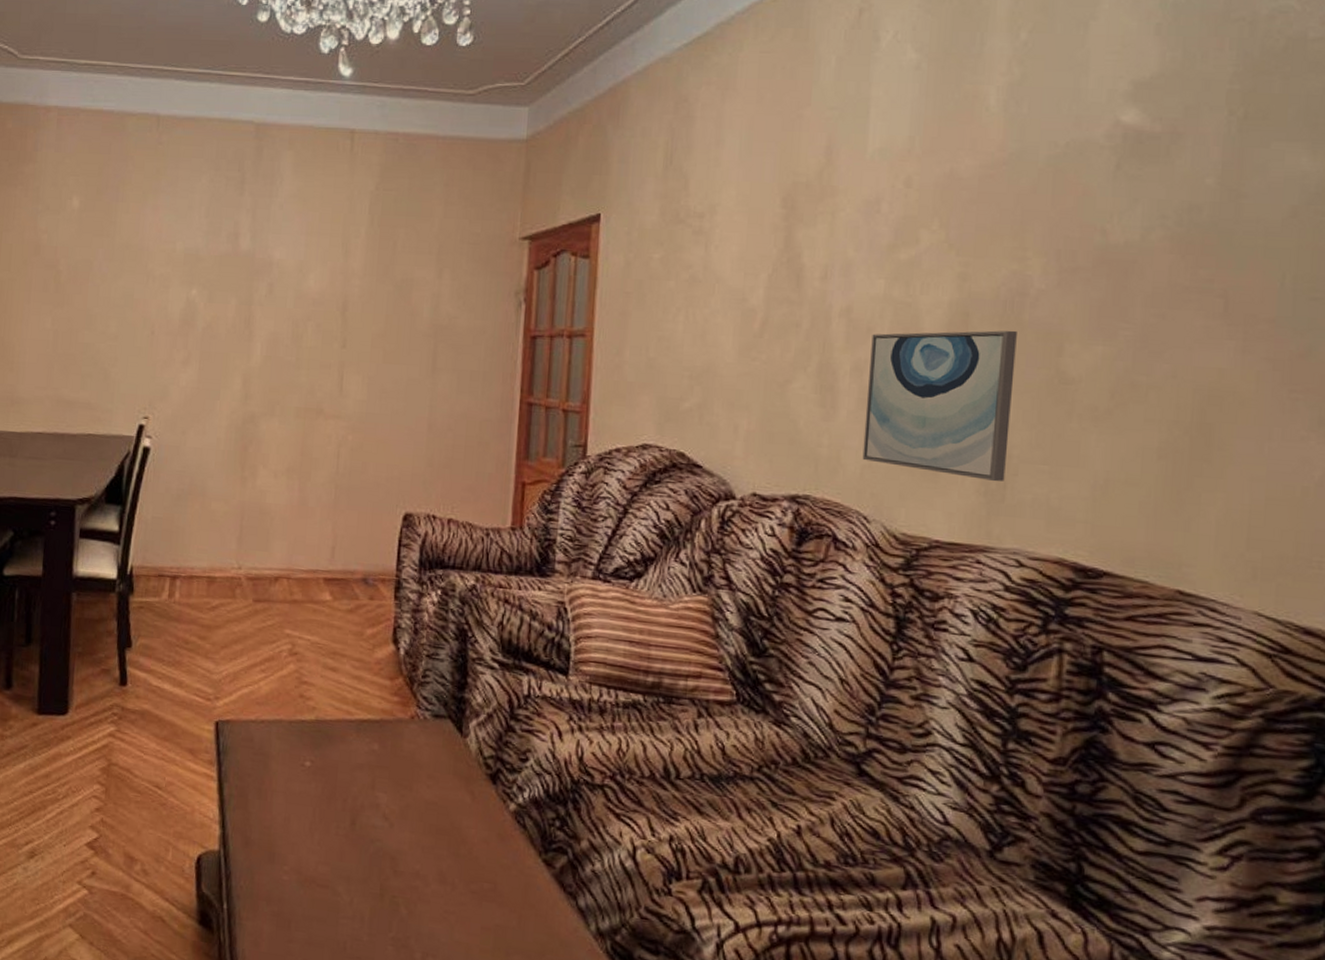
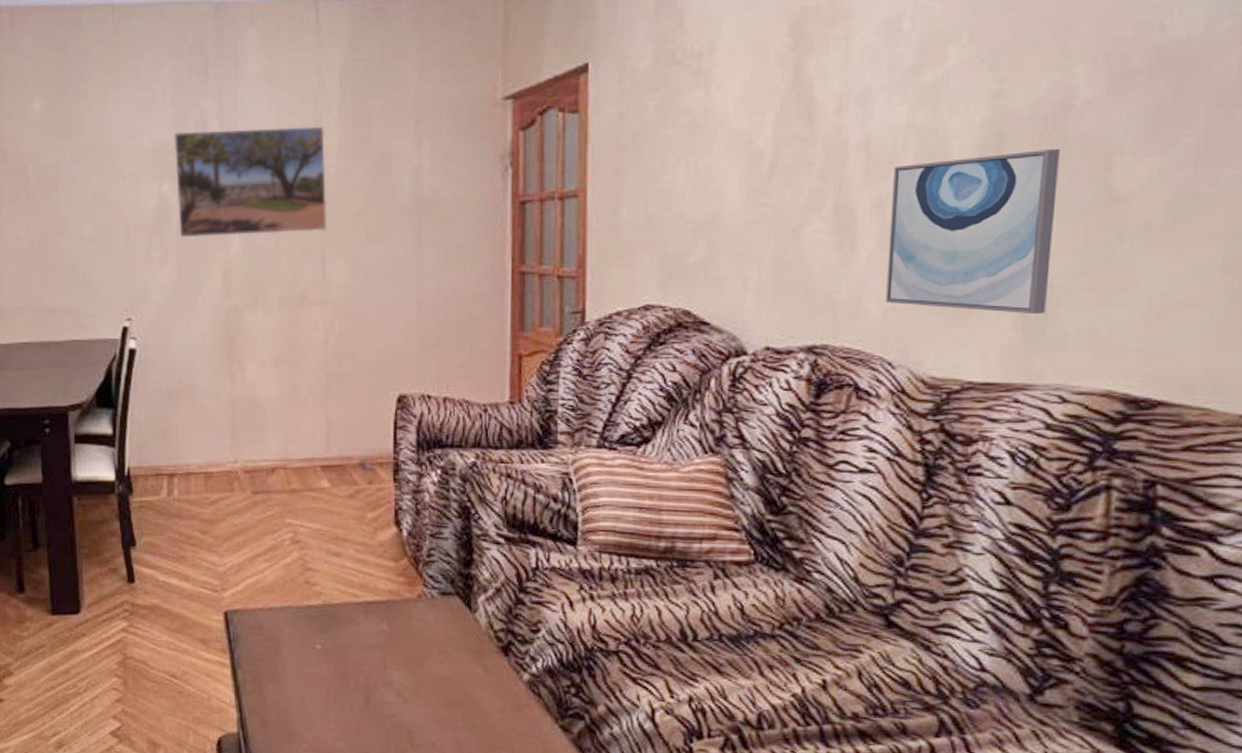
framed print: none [203,241,352,348] -> present [174,126,327,237]

